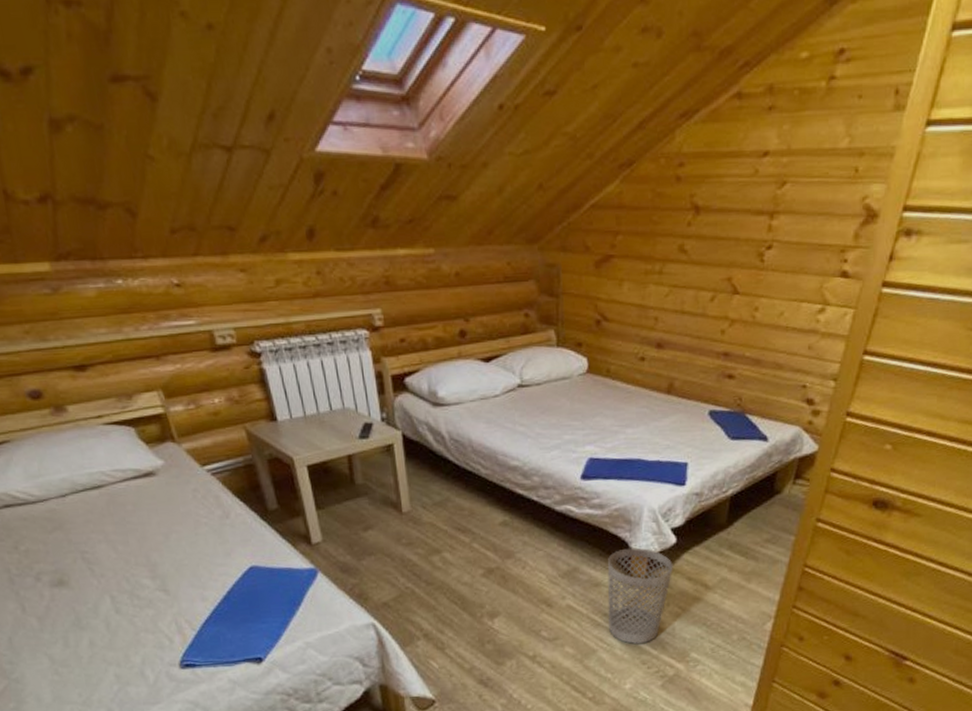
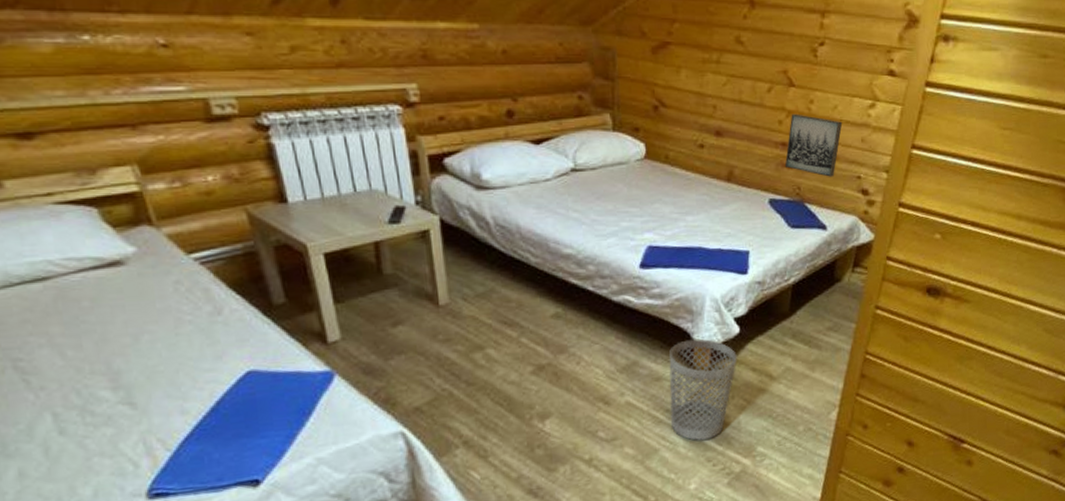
wall art: none [726,322,789,387] -> present [784,113,843,177]

